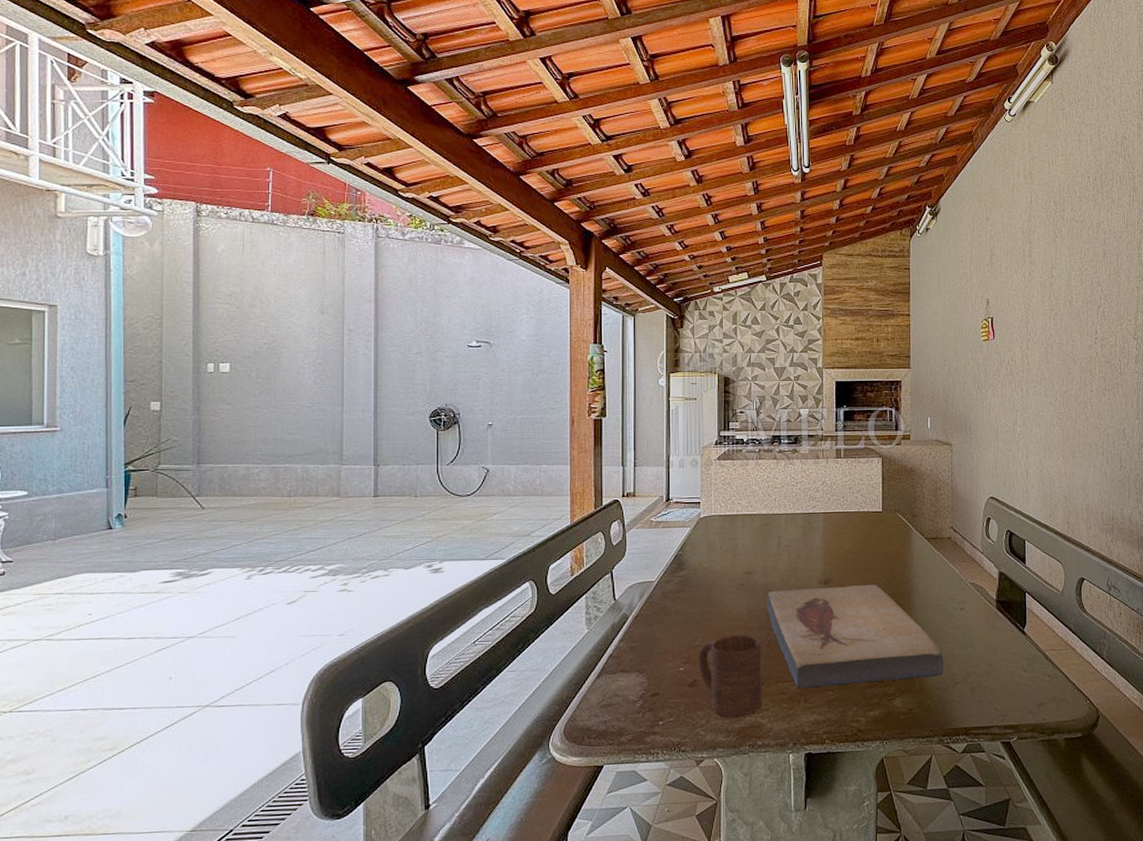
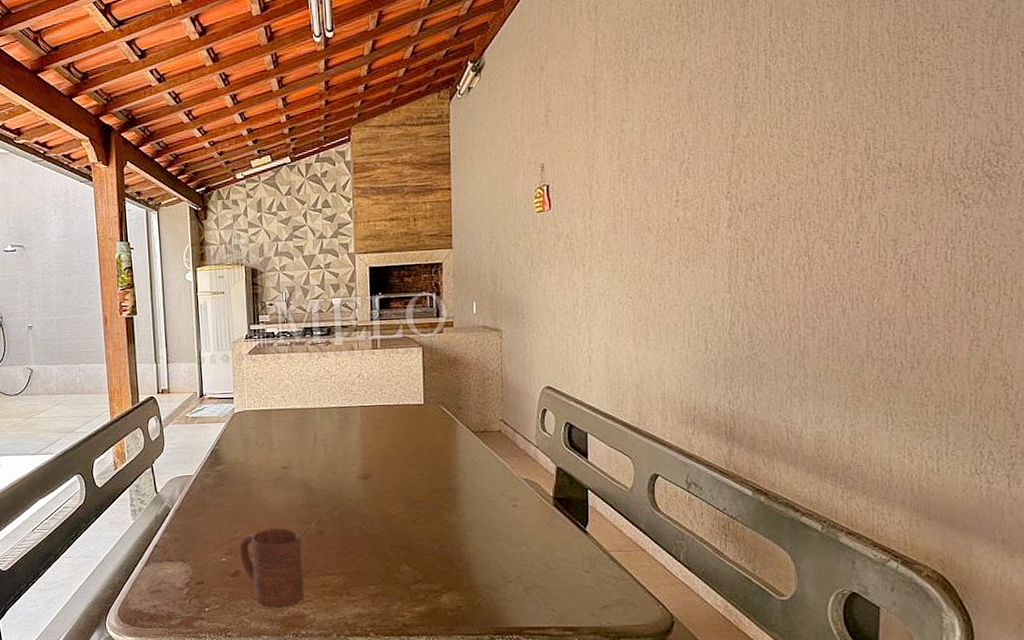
fish fossil: present [767,584,943,689] -> none [304,479,494,582]

